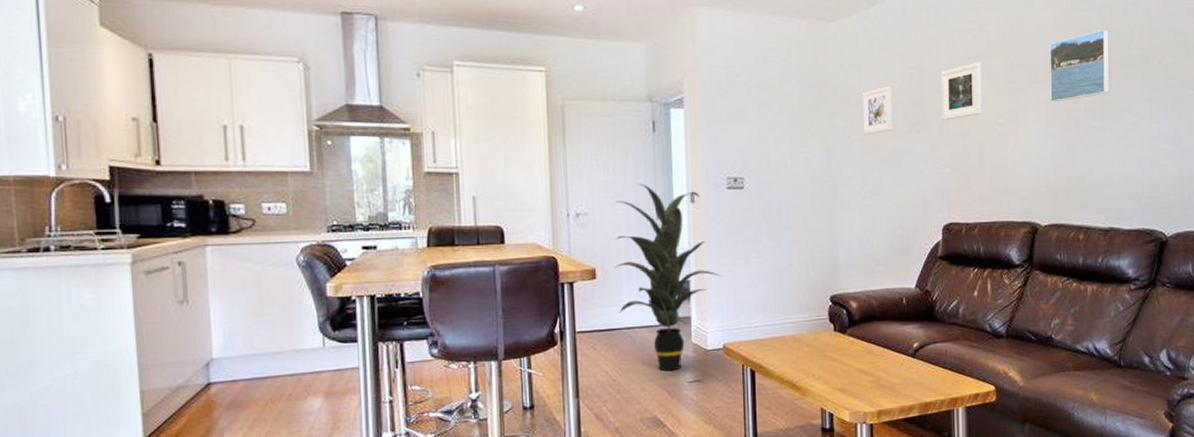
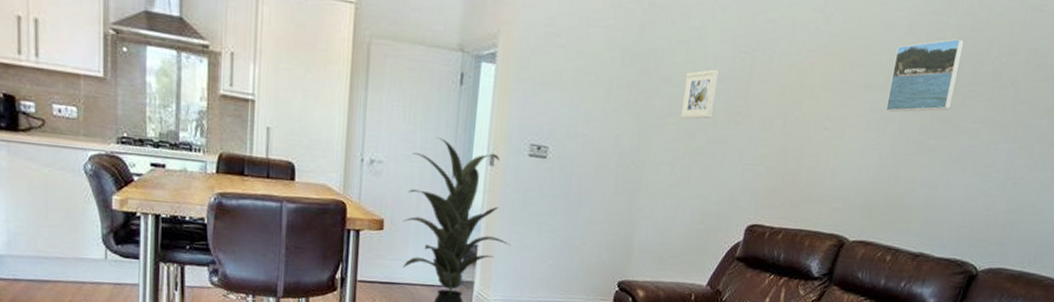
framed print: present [941,61,982,121] -> none [766,55,820,116]

